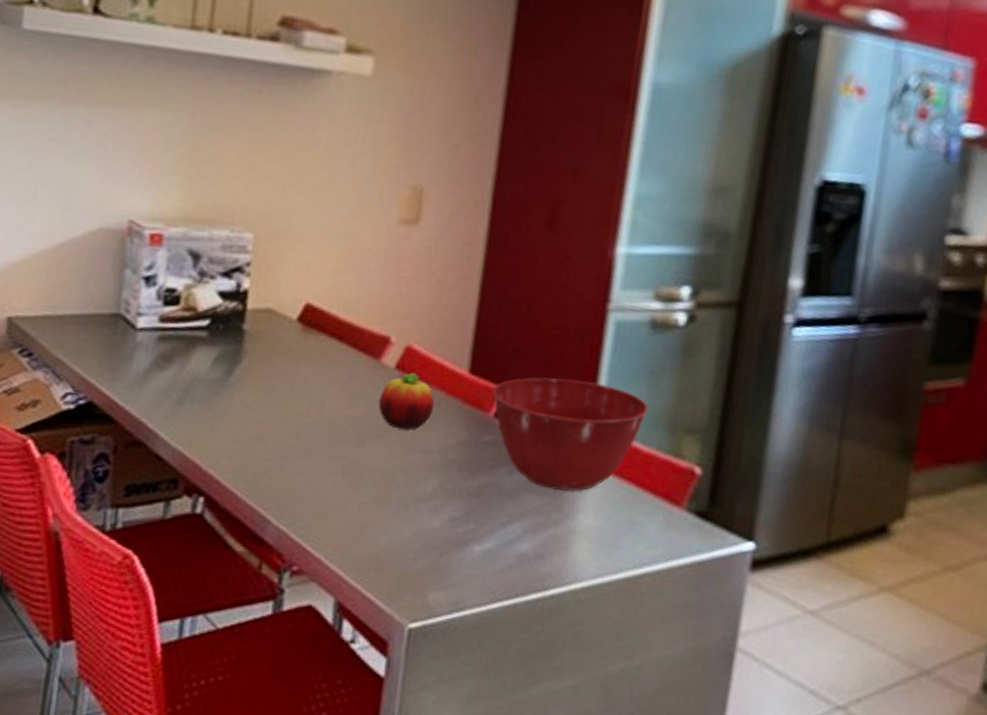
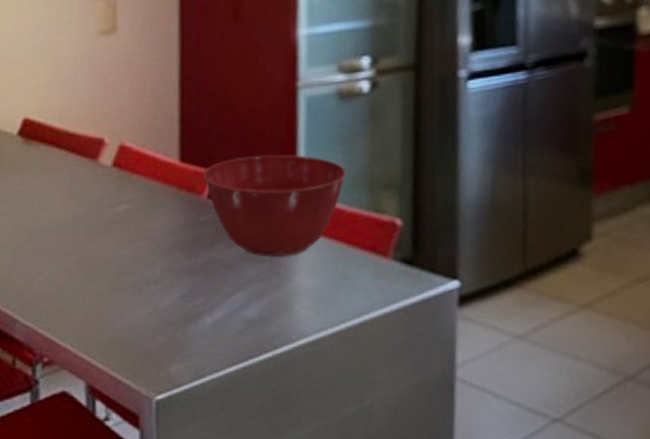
fruit: present [378,373,435,430] -> none [101,169,152,221]

